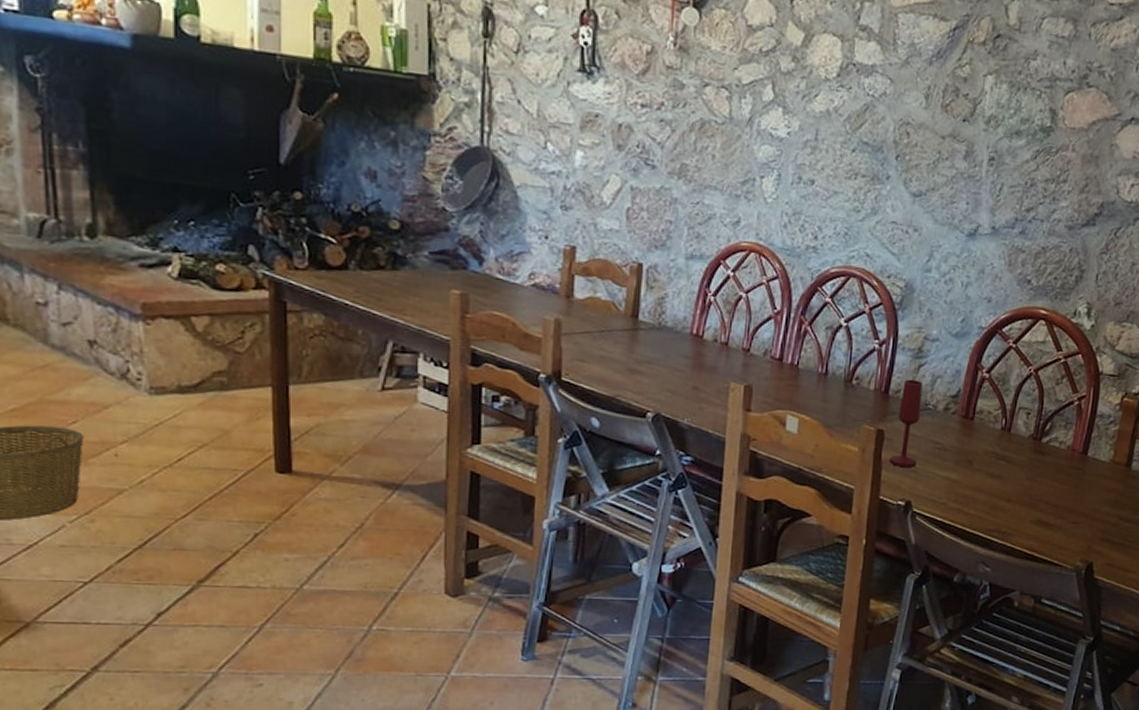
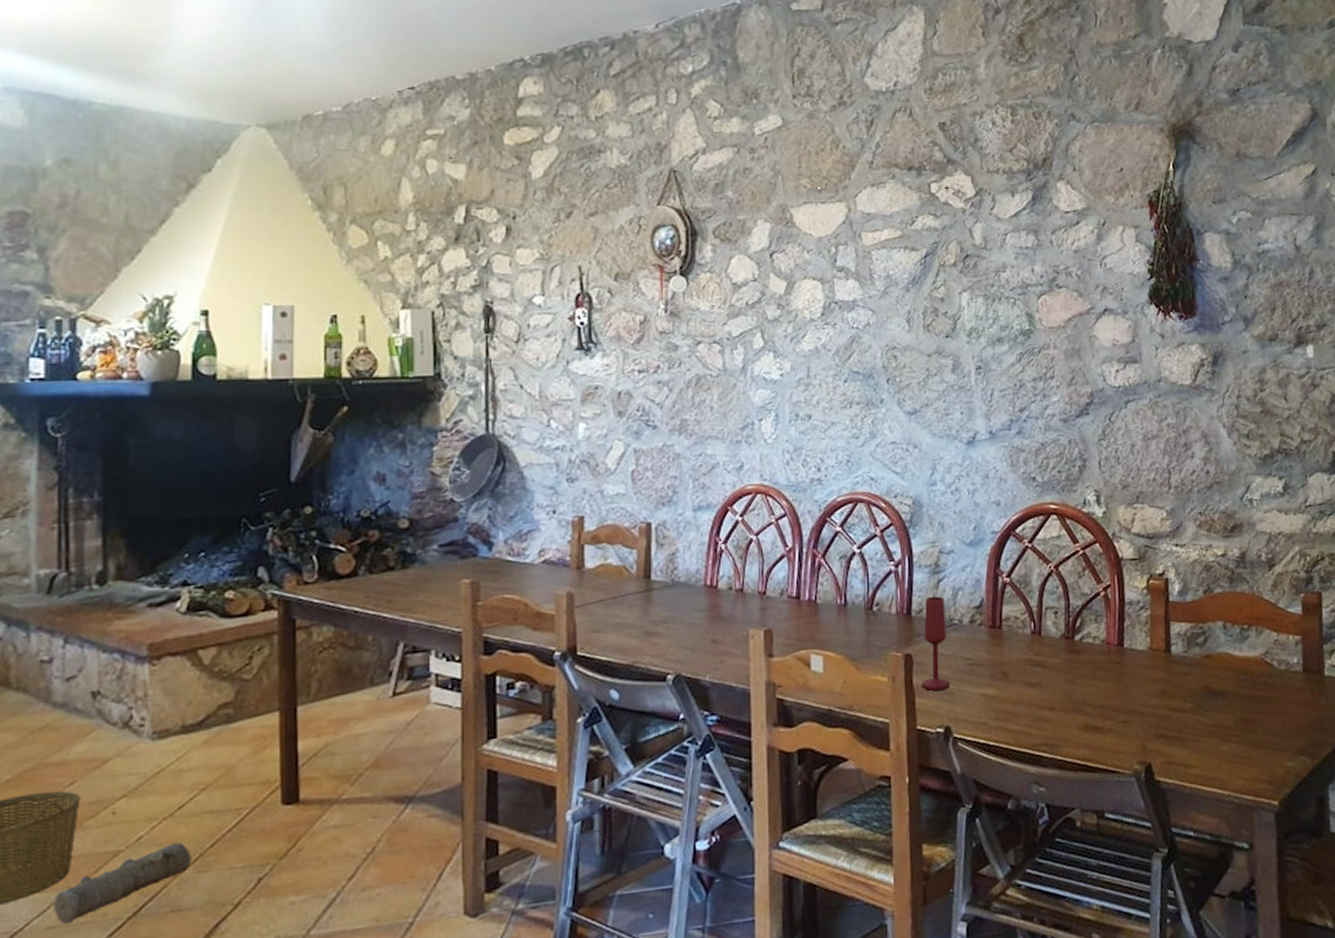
decorative log: none [65,490,192,545] -> present [54,842,192,924]

